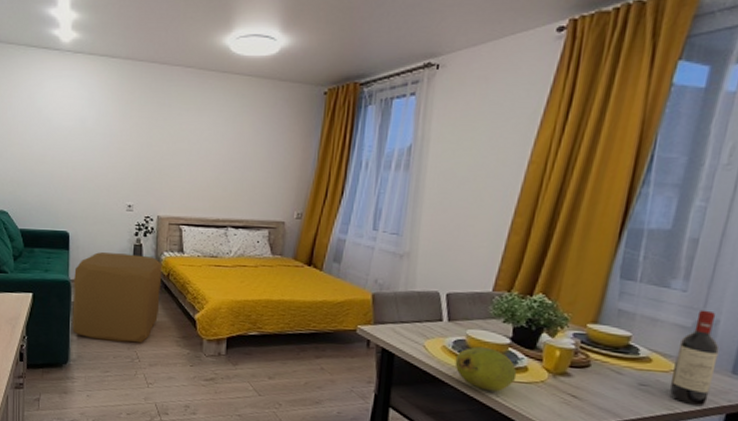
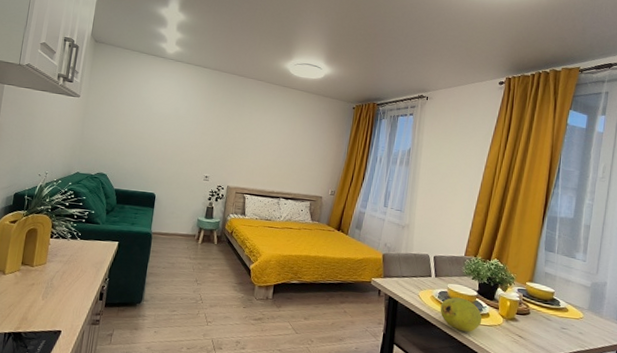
pouf: present [72,252,161,343] -> none [149,211,227,287]
wine bottle: present [668,310,720,407] -> none [580,274,608,345]

